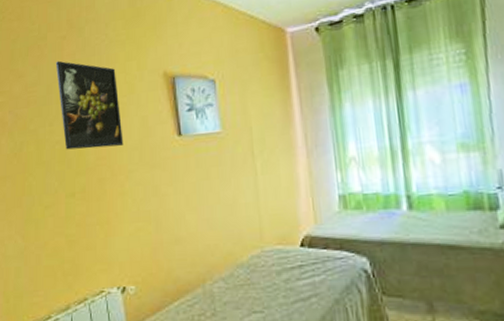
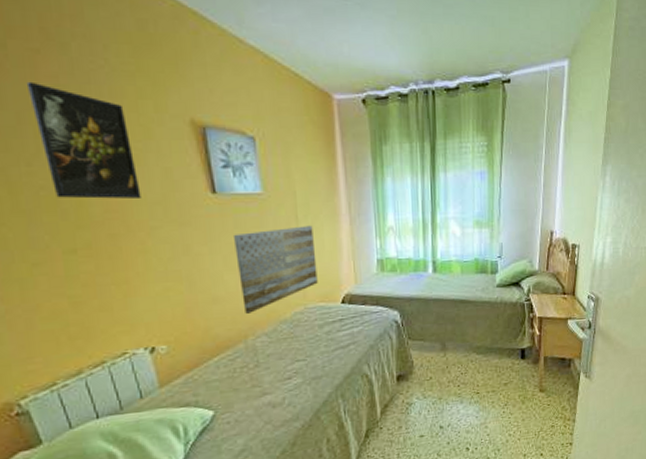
wall art: none [195,161,275,256] -> present [234,225,318,314]

